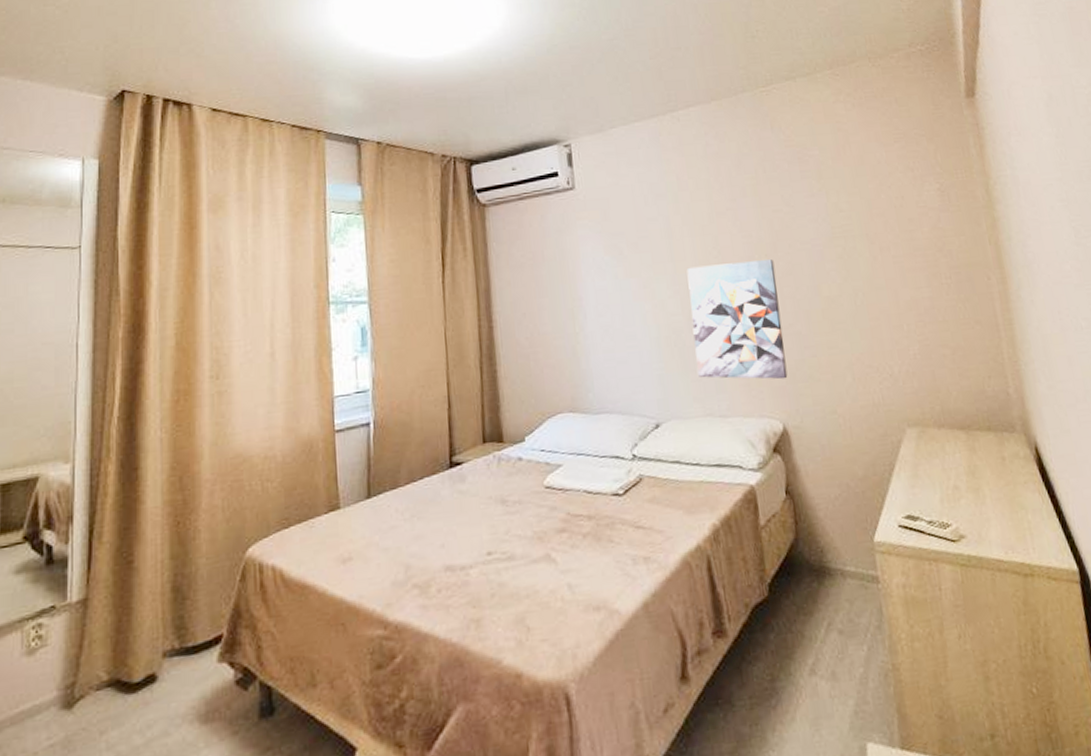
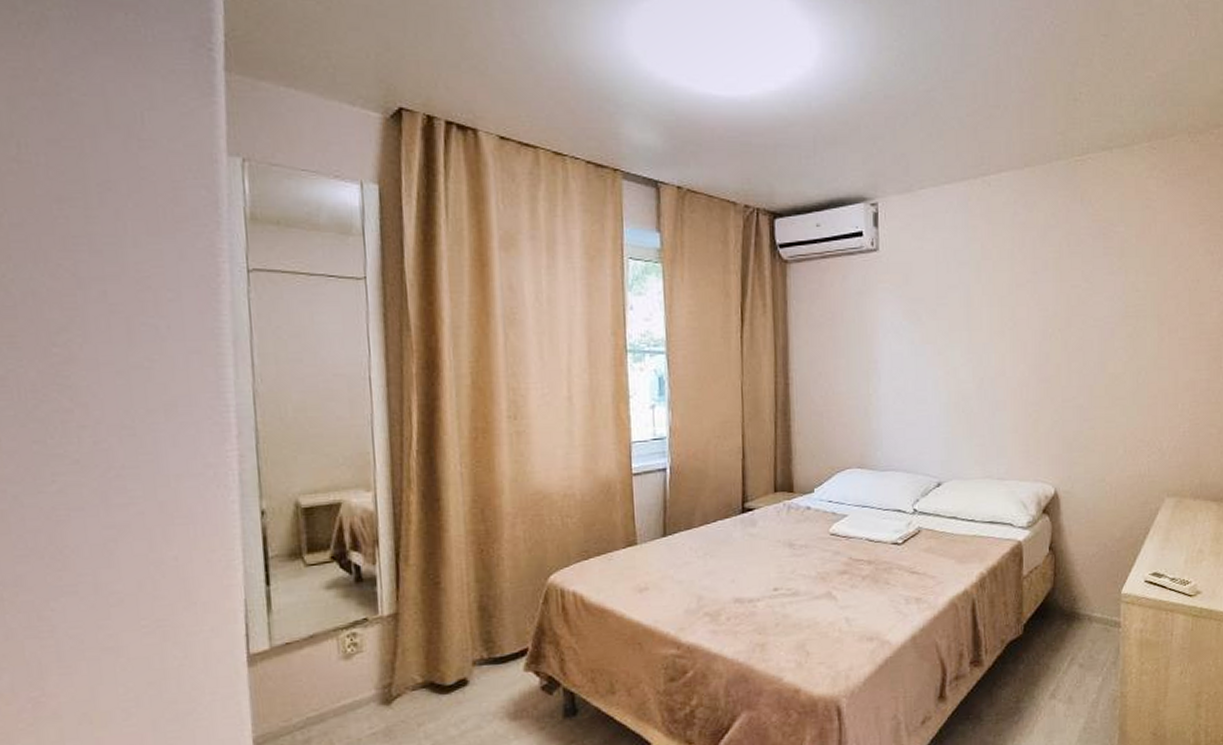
wall art: present [686,259,788,380] -> none [981,334,1066,448]

